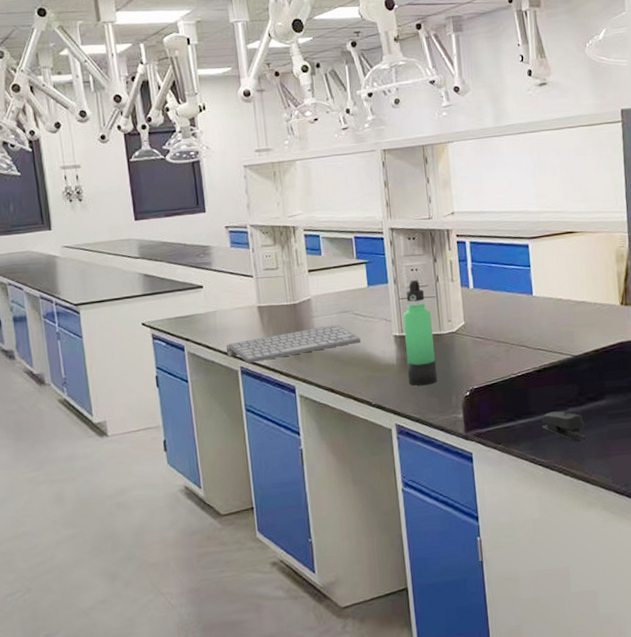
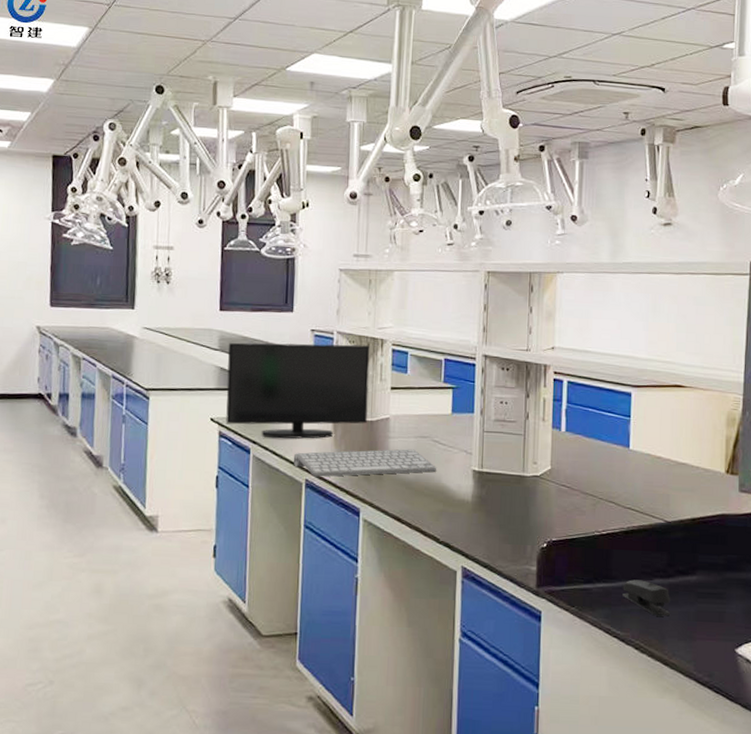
monitor: none [148,234,290,334] -> present [226,342,370,439]
thermos bottle: present [403,280,438,386] -> none [482,414,516,529]

